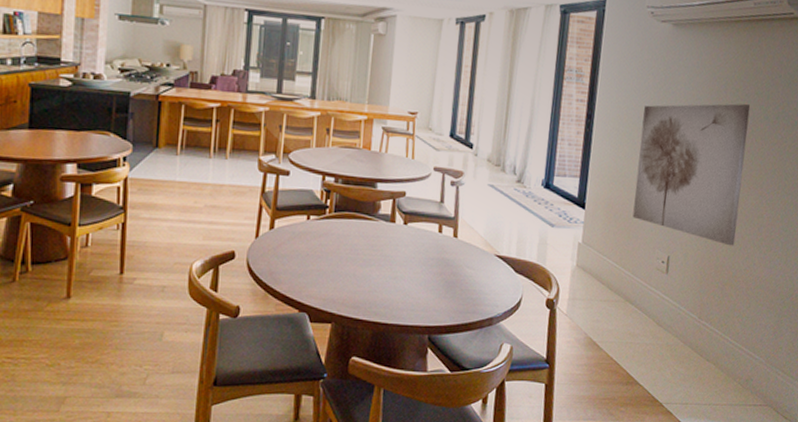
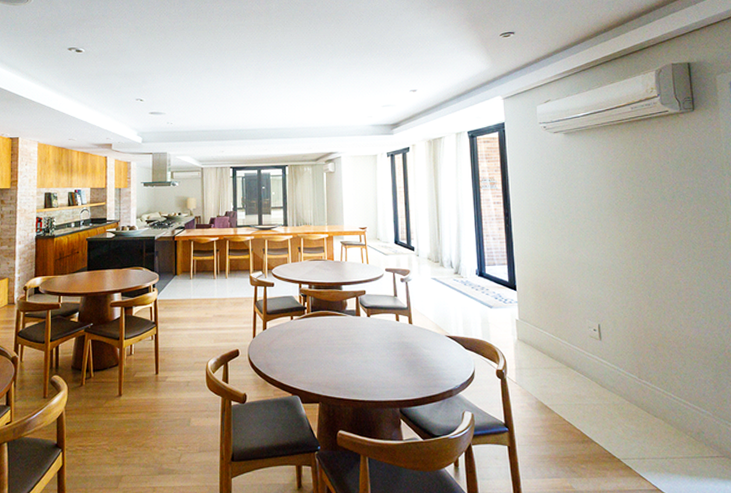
wall art: present [632,103,751,246] -> none [553,189,658,311]

